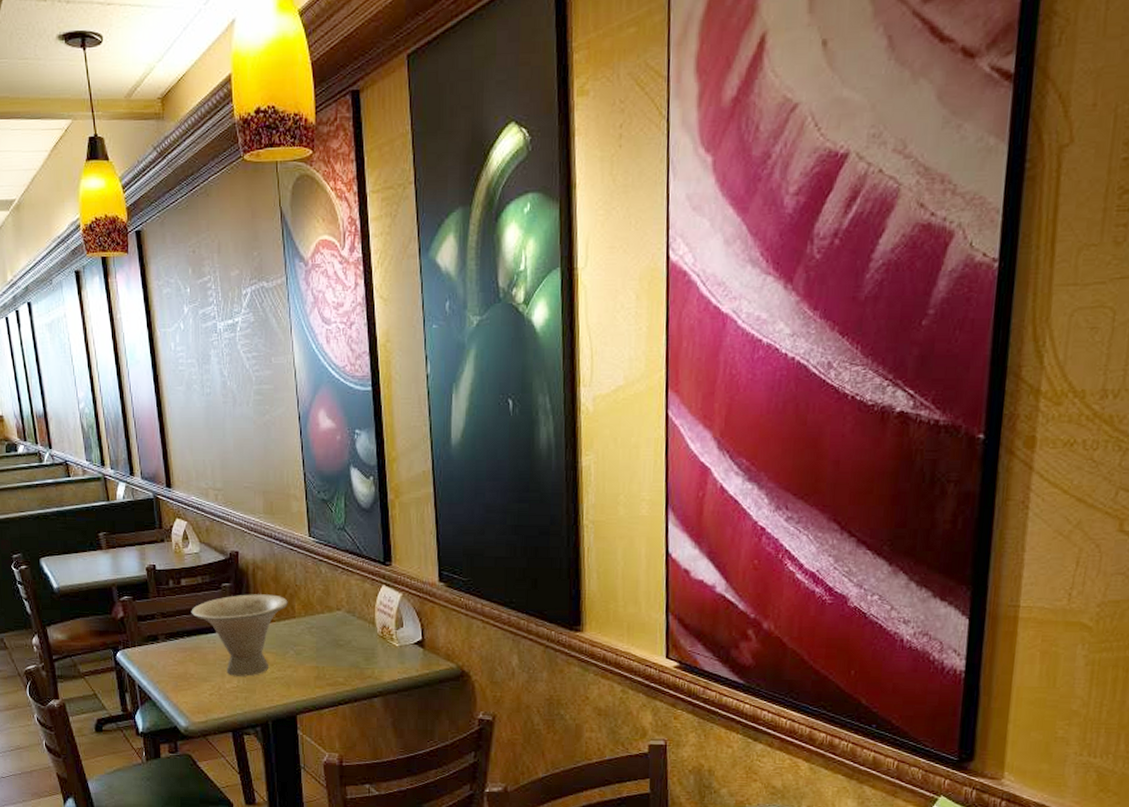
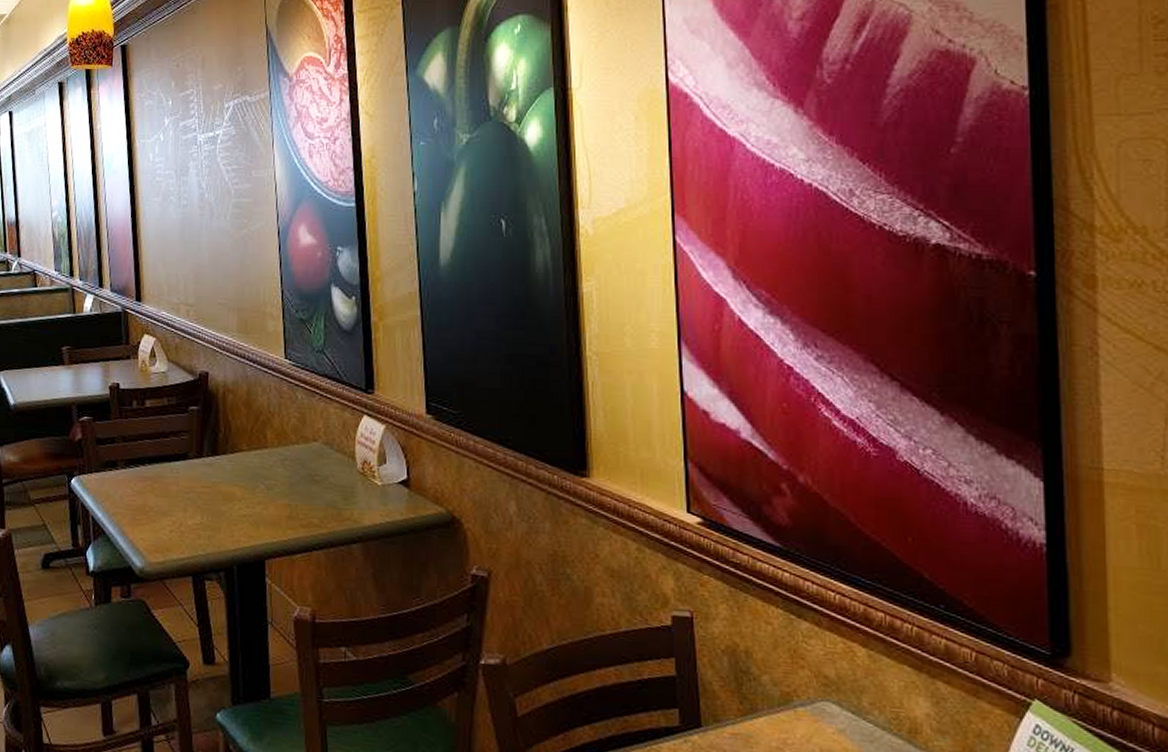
bowl: present [191,594,288,676] -> none [154,419,260,512]

